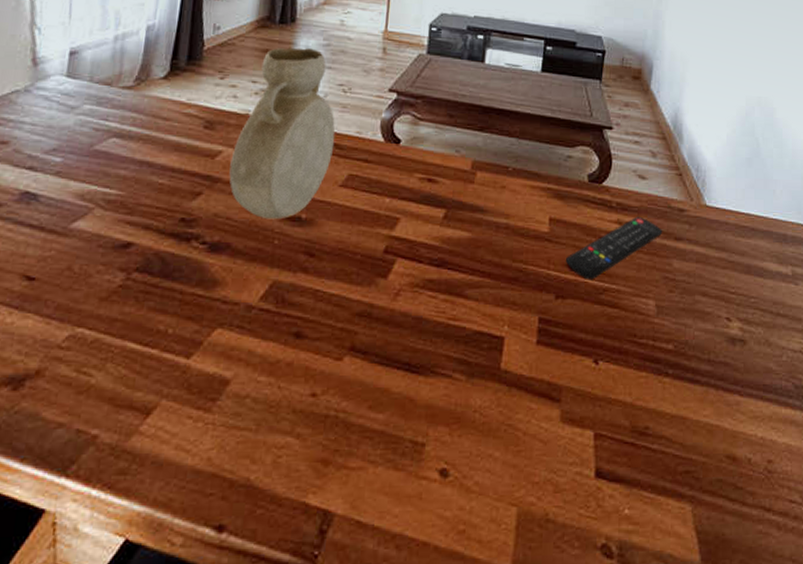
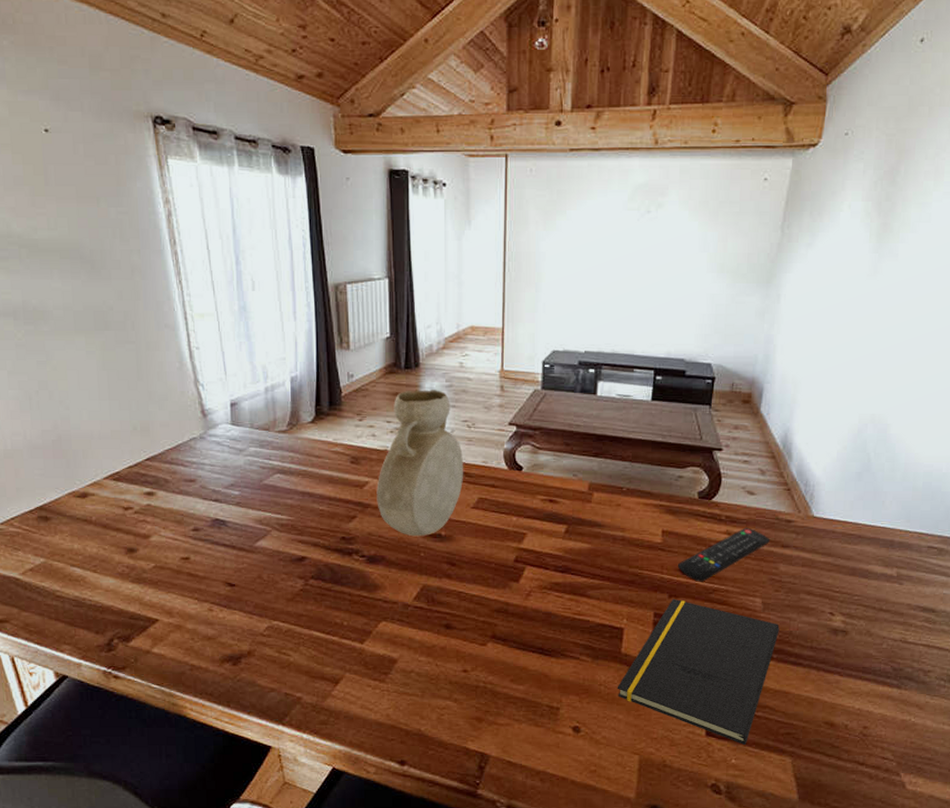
notepad: none [494,299,675,490] -> present [617,598,780,746]

